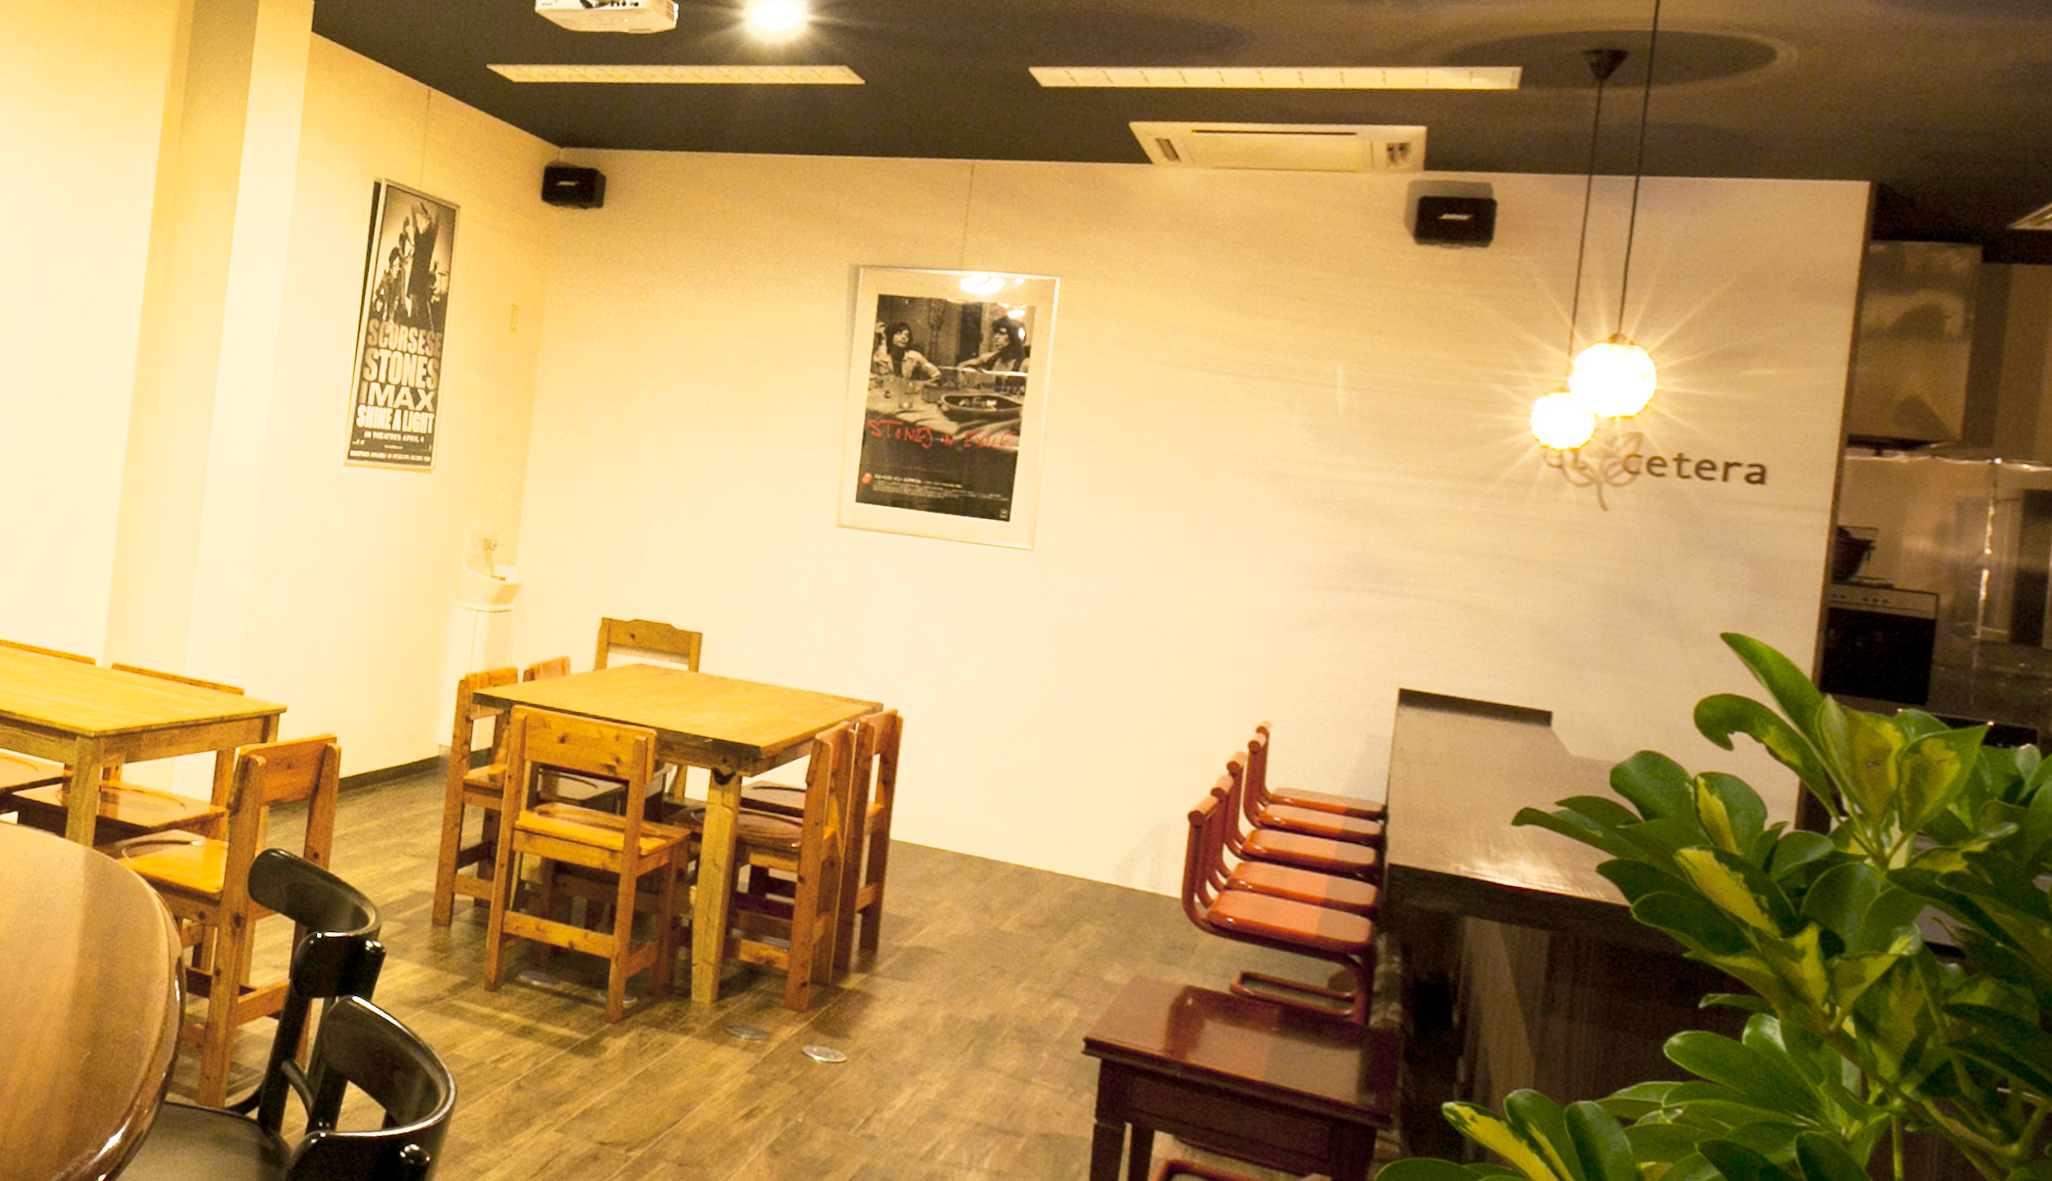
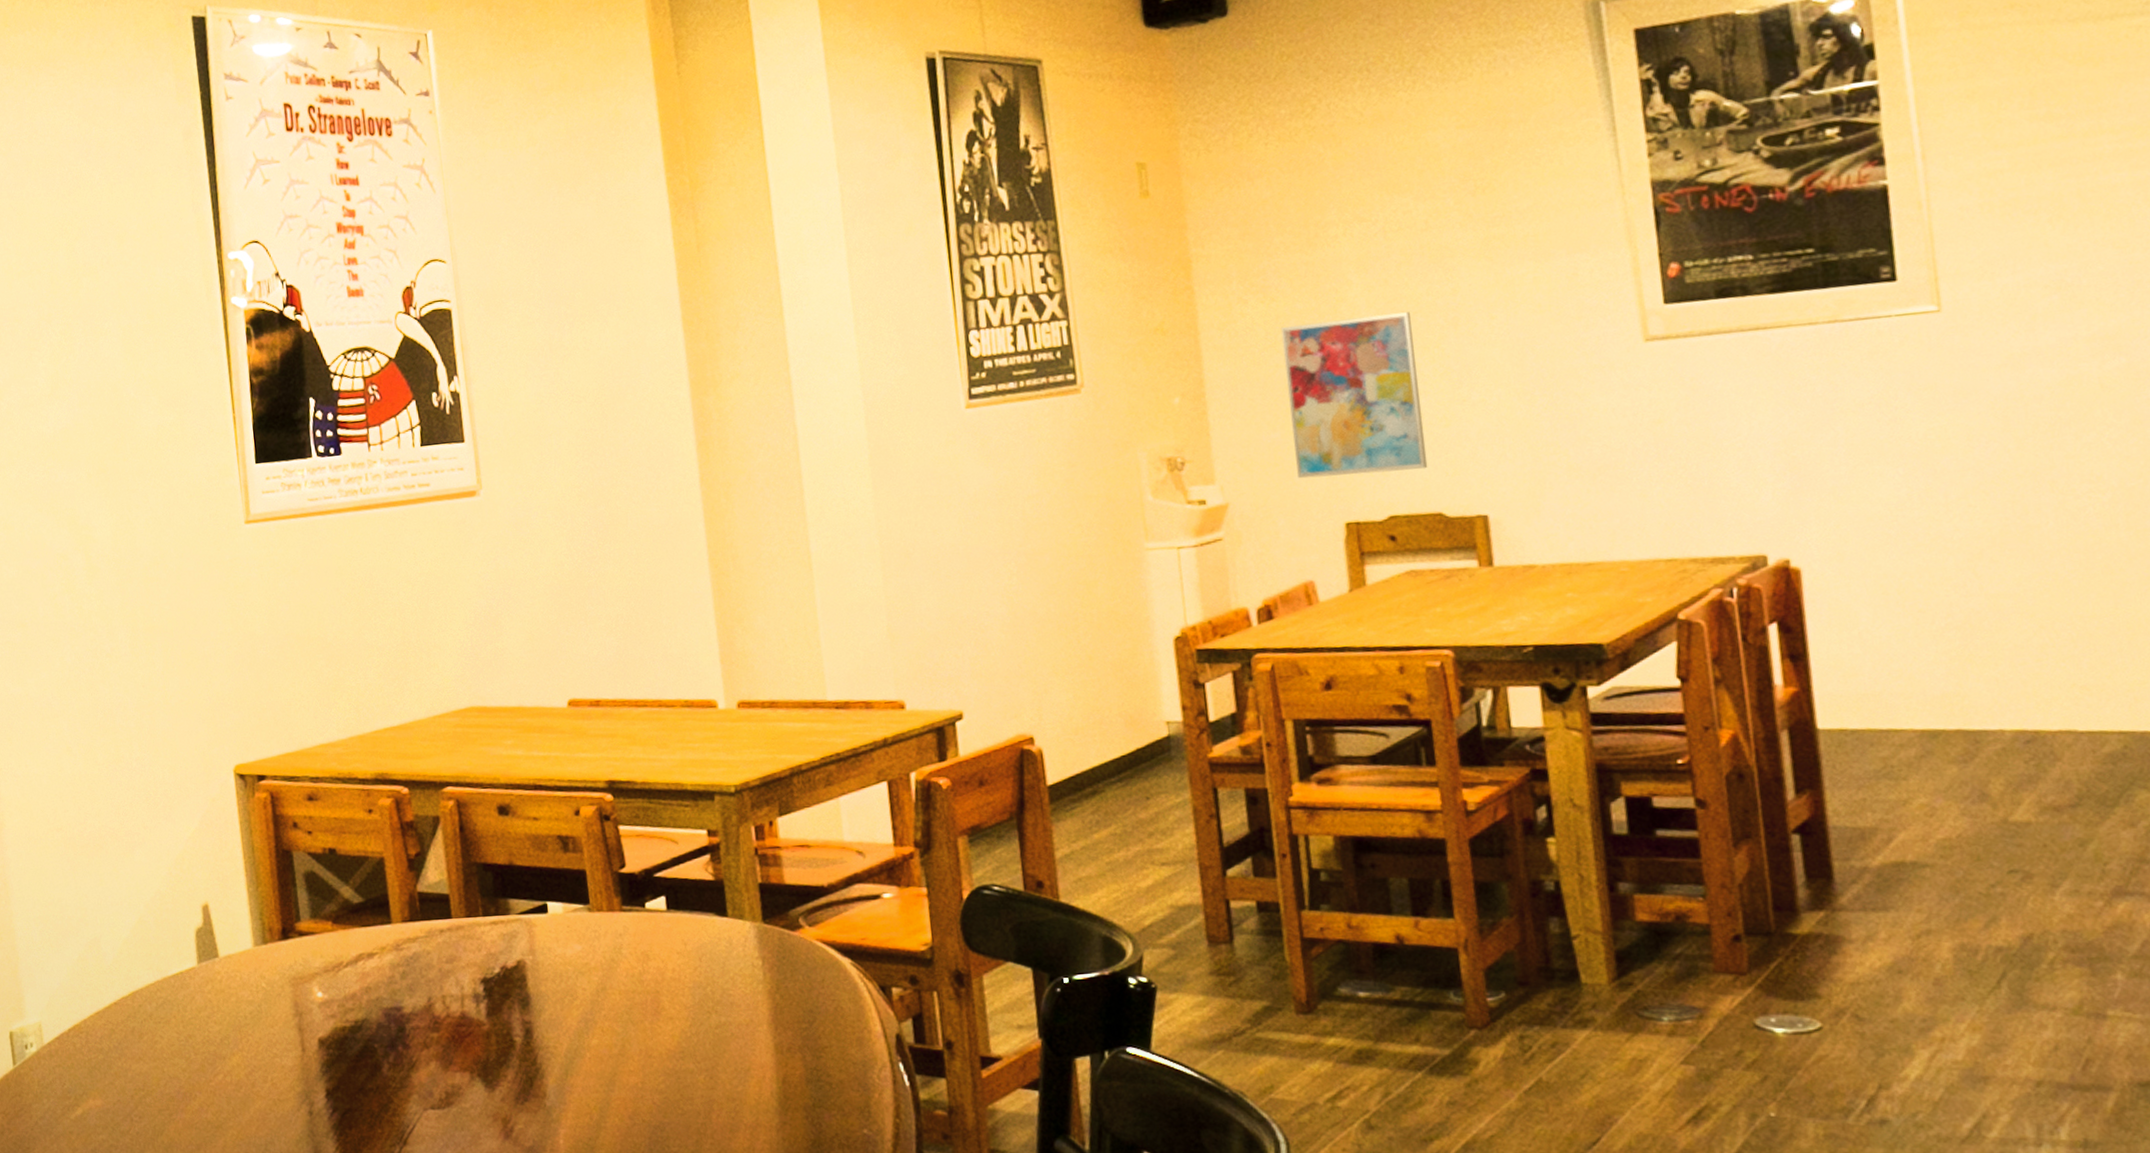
wall art: none [576,456,682,588] -> present [1280,312,1428,479]

